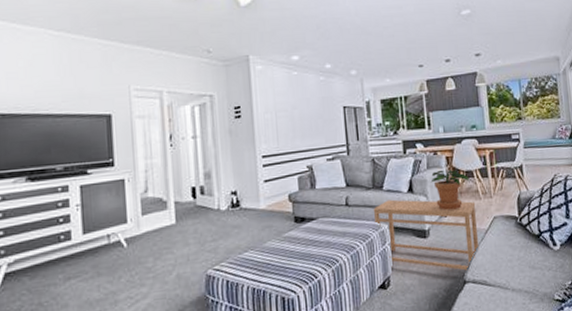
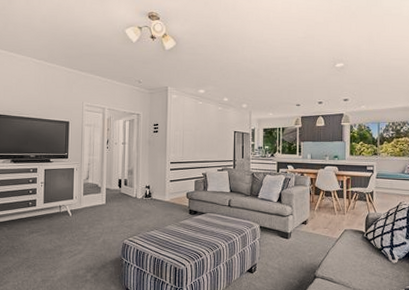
side table: present [373,199,480,272] -> none [249,206,331,269]
potted plant: present [430,169,470,210] -> none [296,188,328,220]

